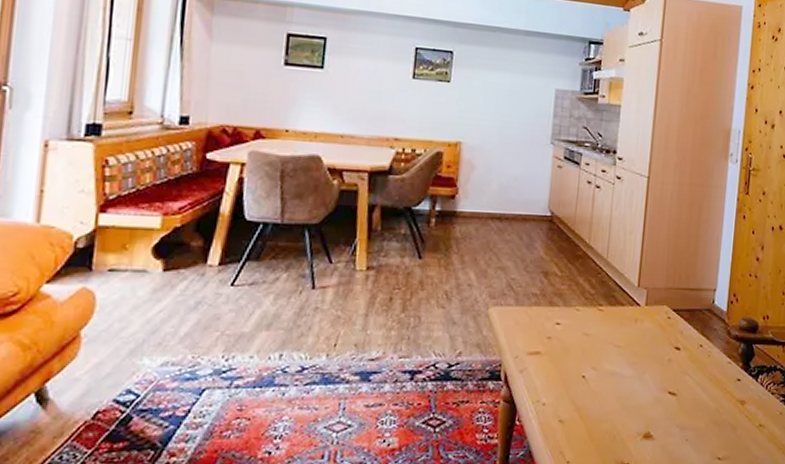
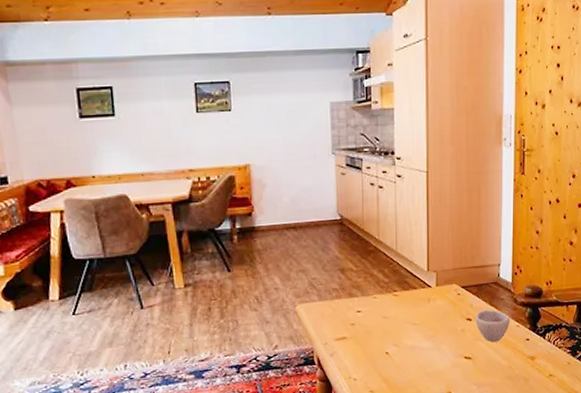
cup: none [684,339,722,379] -> present [475,309,510,343]

